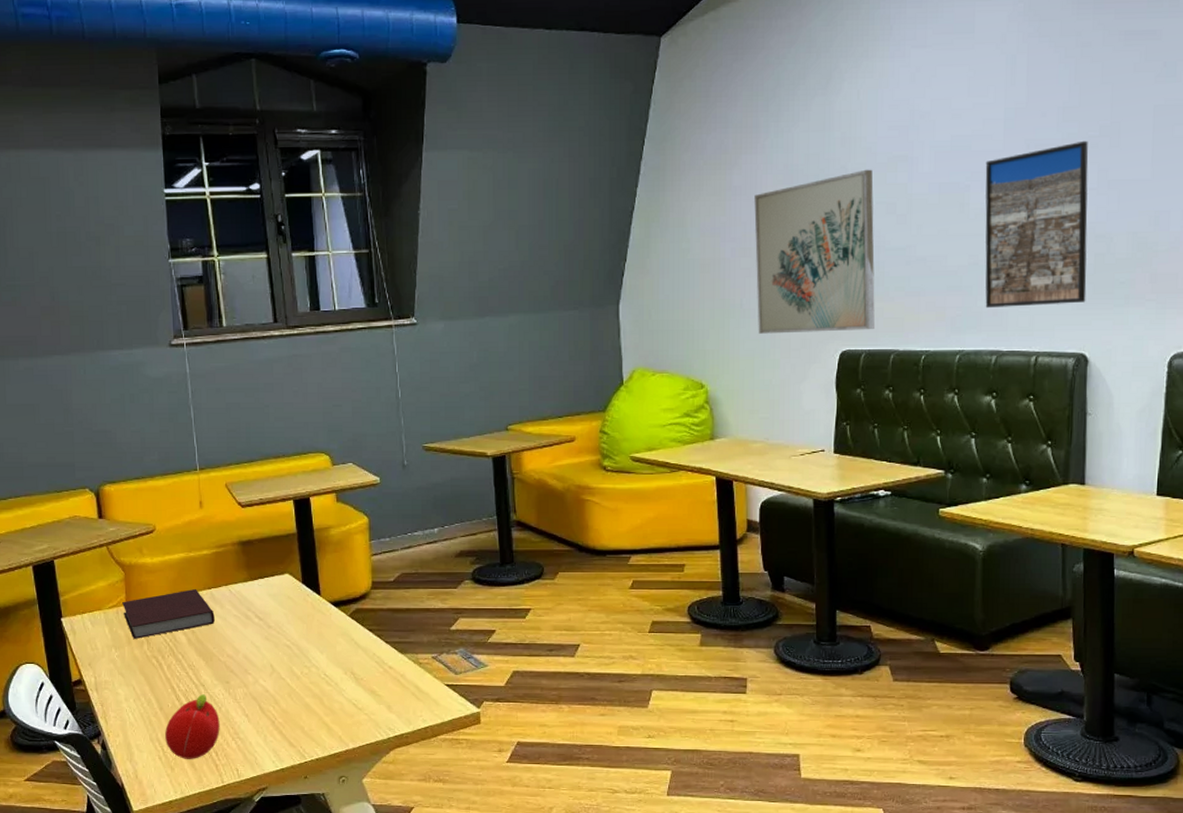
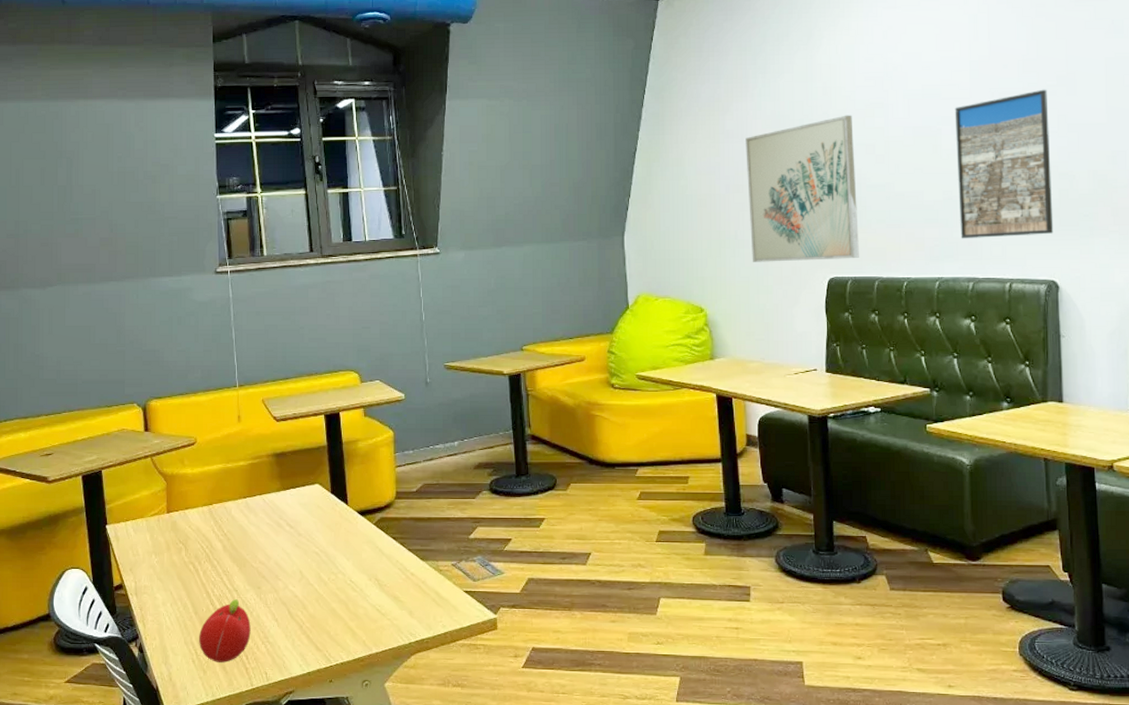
notebook: present [122,588,215,639] -> none [163,497,249,545]

